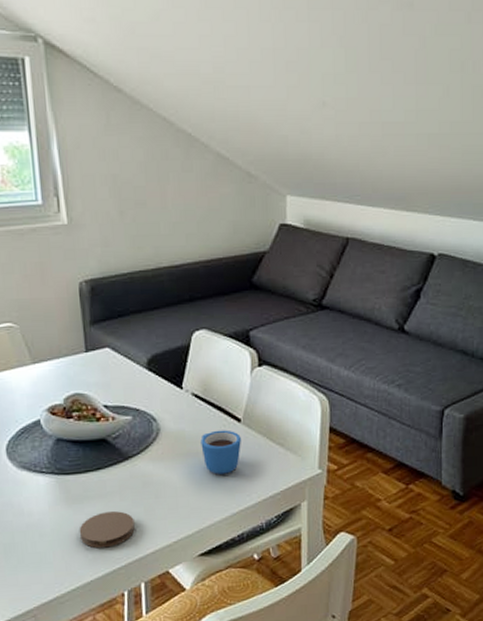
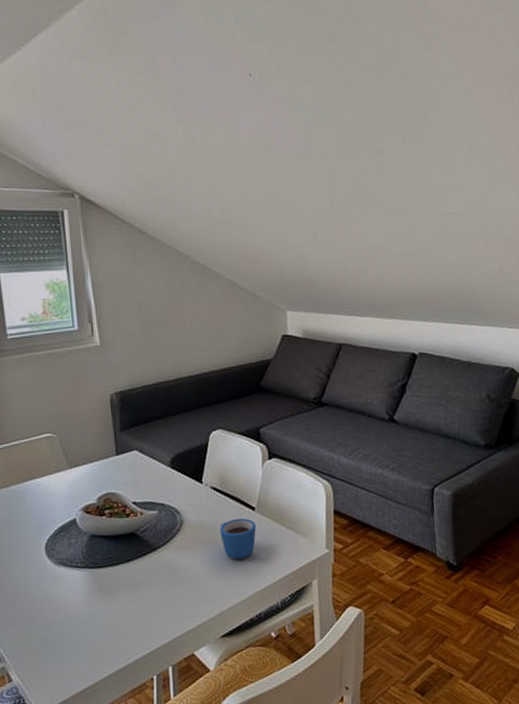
coaster: present [79,511,135,548] -> none [111,599,162,636]

